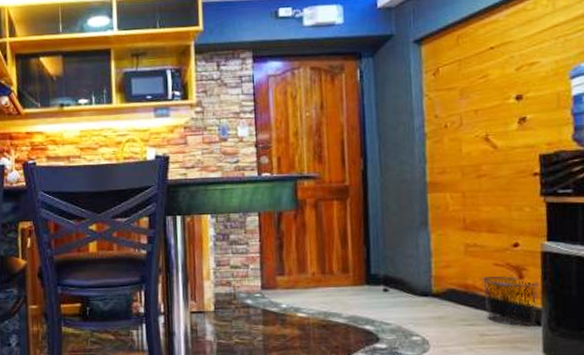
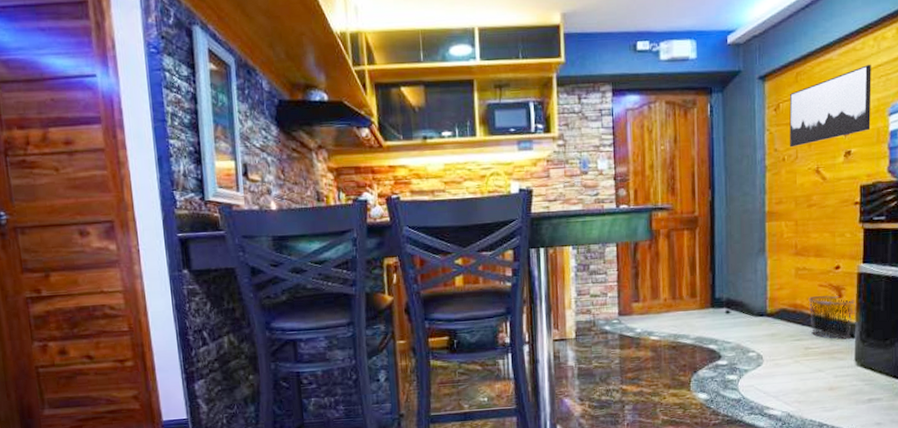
wall art: none [450,24,549,114] -> present [789,64,871,148]

